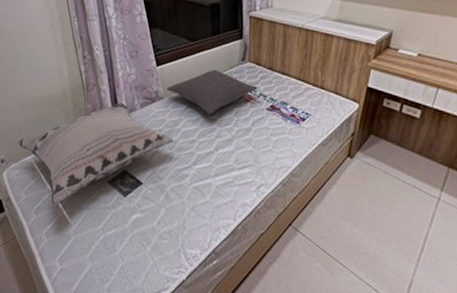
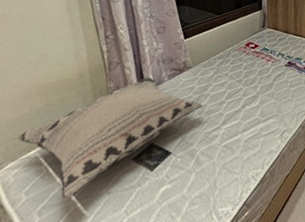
pillow: present [167,69,258,114] -> none [195,37,277,76]

